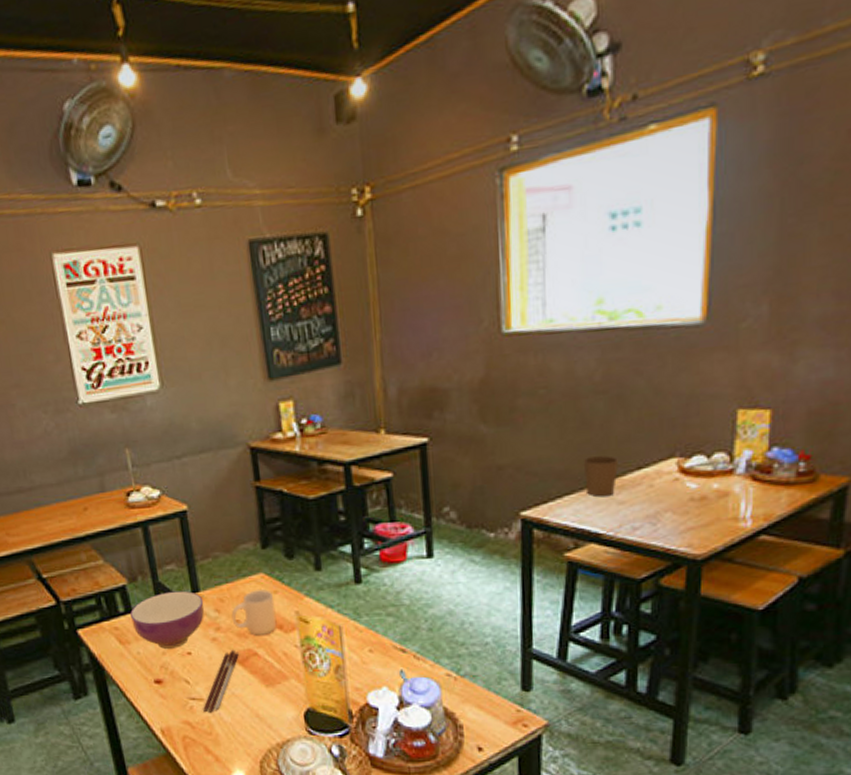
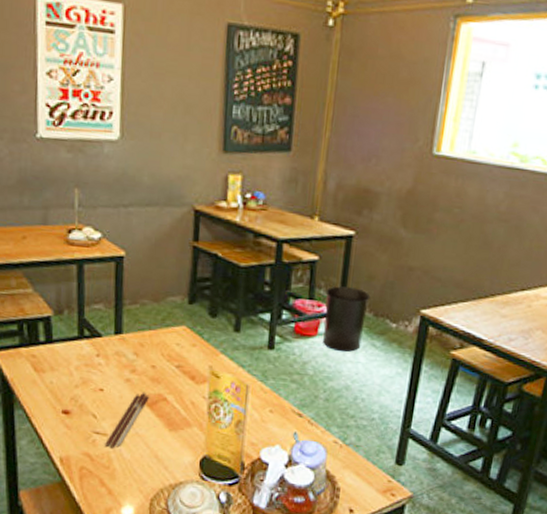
bowl: present [129,590,205,649] -> none [49,329,125,383]
cup: present [231,589,277,635] -> none [148,340,192,383]
waste bin: none [407,500,459,574] -> present [323,286,371,352]
dixie cup: present [583,455,618,497] -> none [477,273,507,309]

